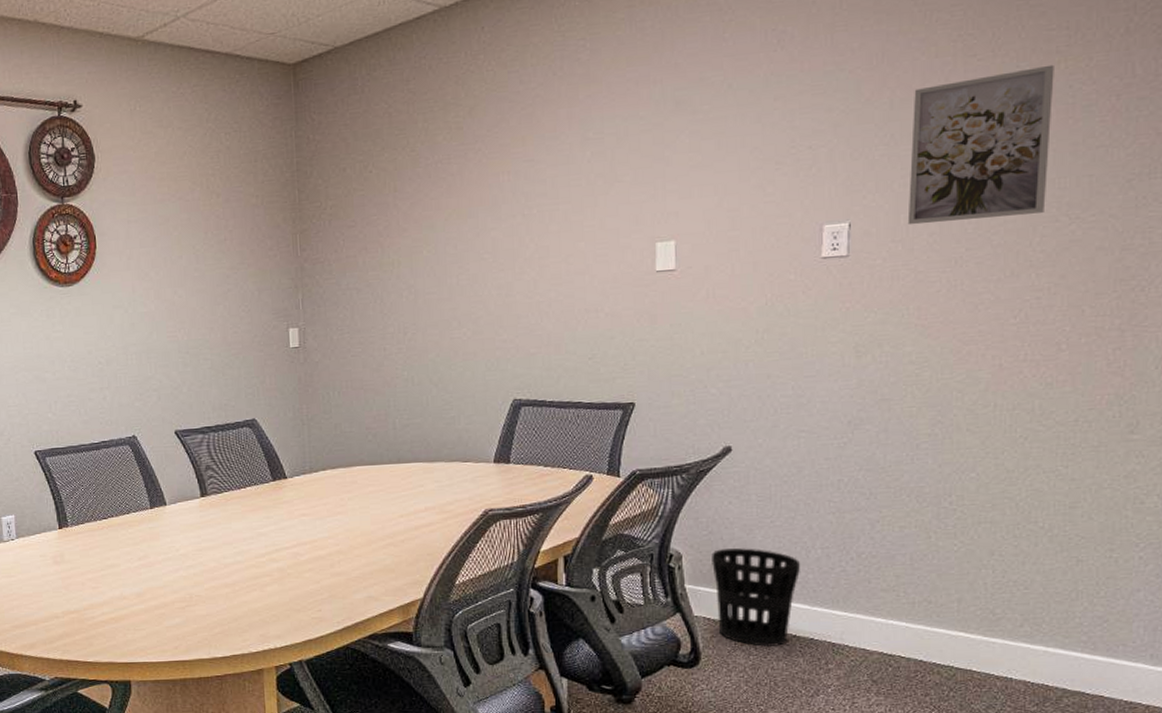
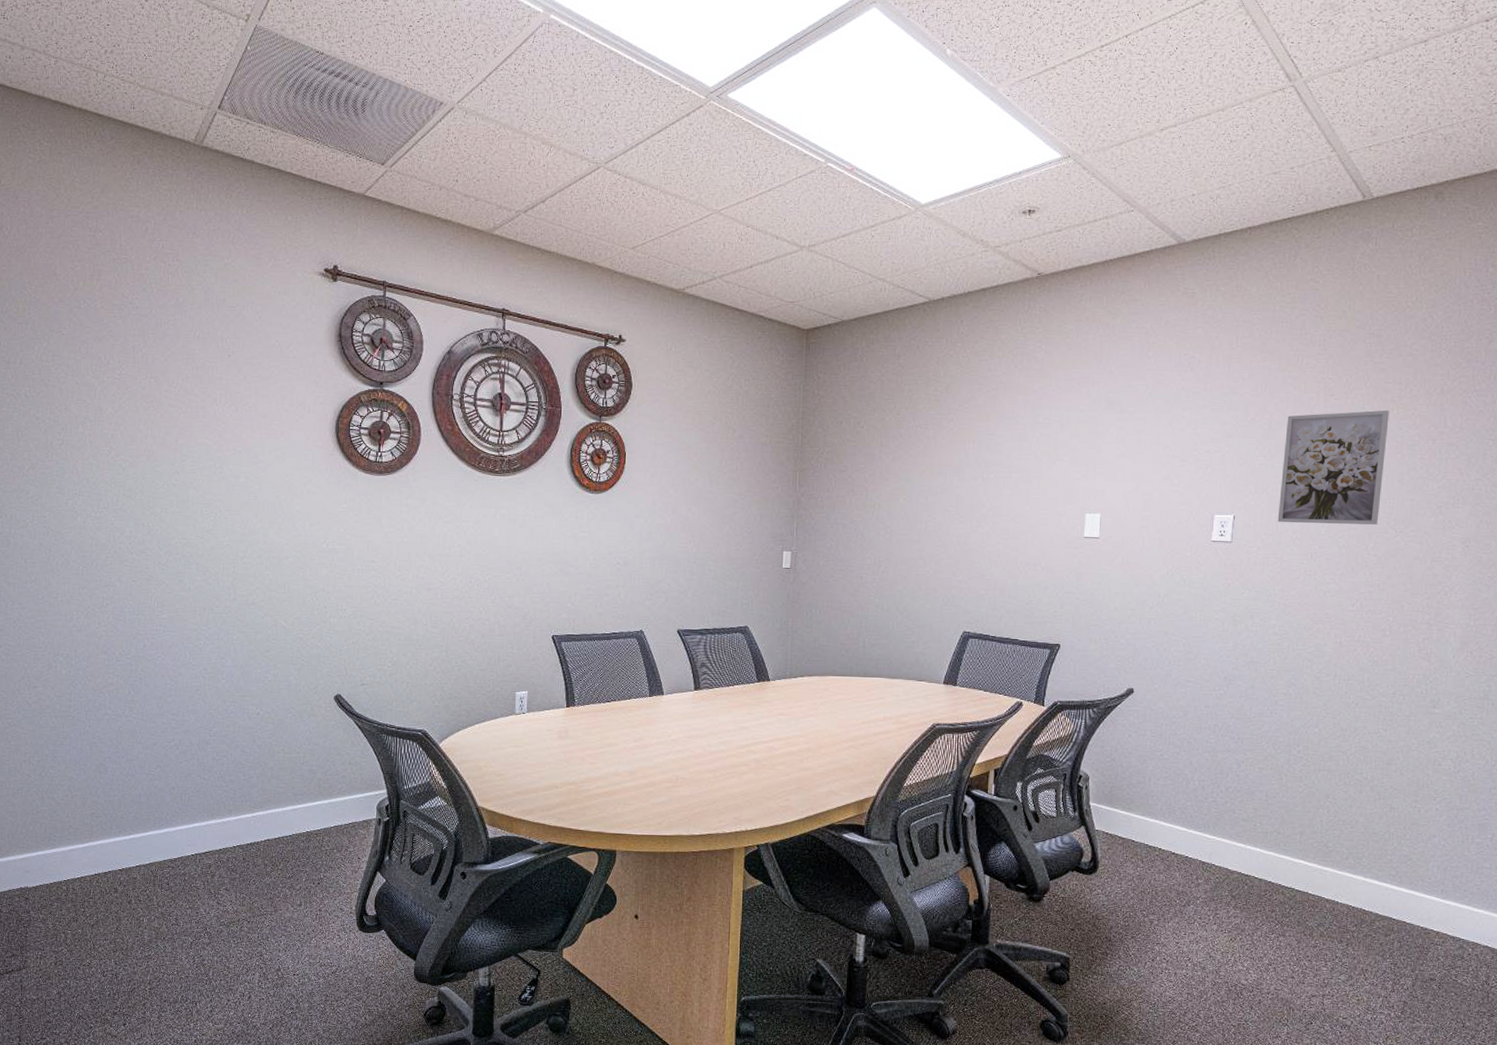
wastebasket: present [712,548,801,647] -> none [1112,774,1182,861]

